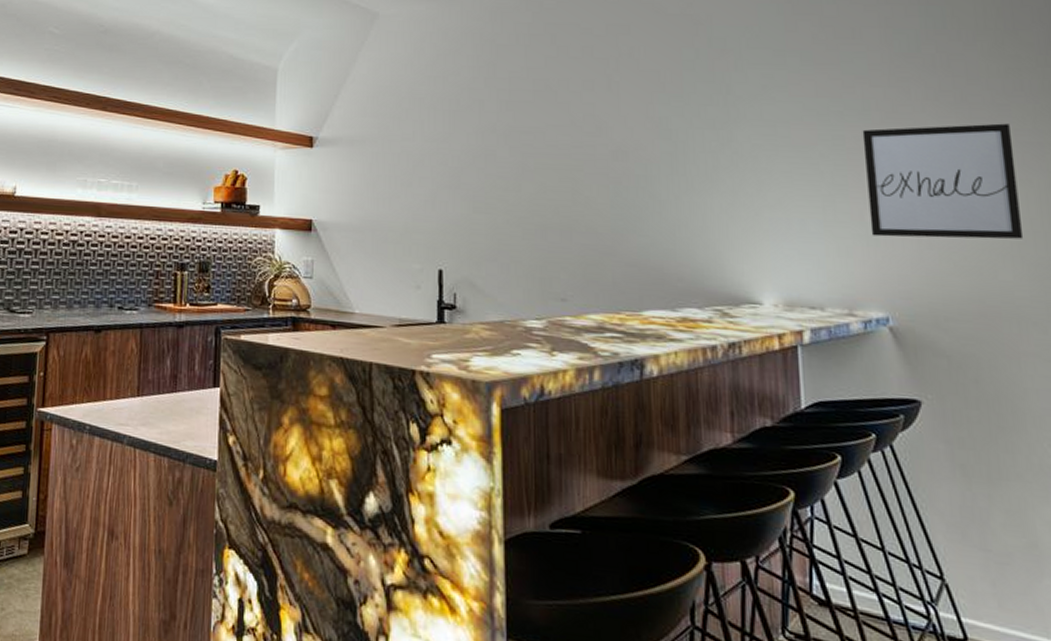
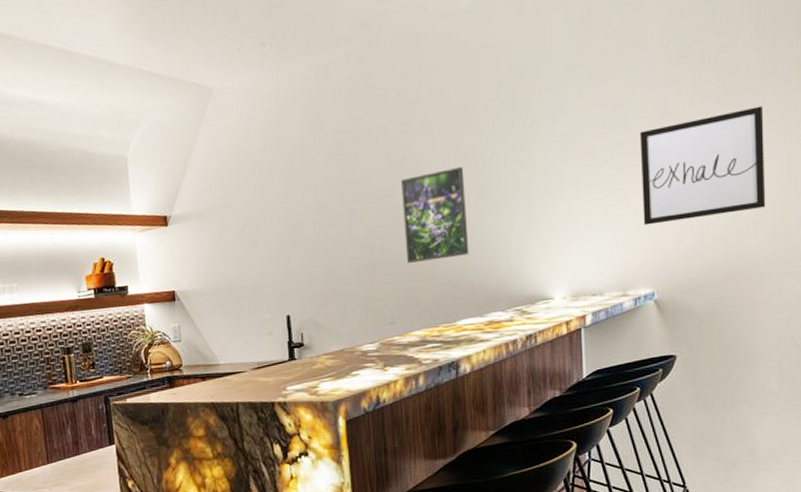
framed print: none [582,135,659,236] -> present [401,166,469,263]

